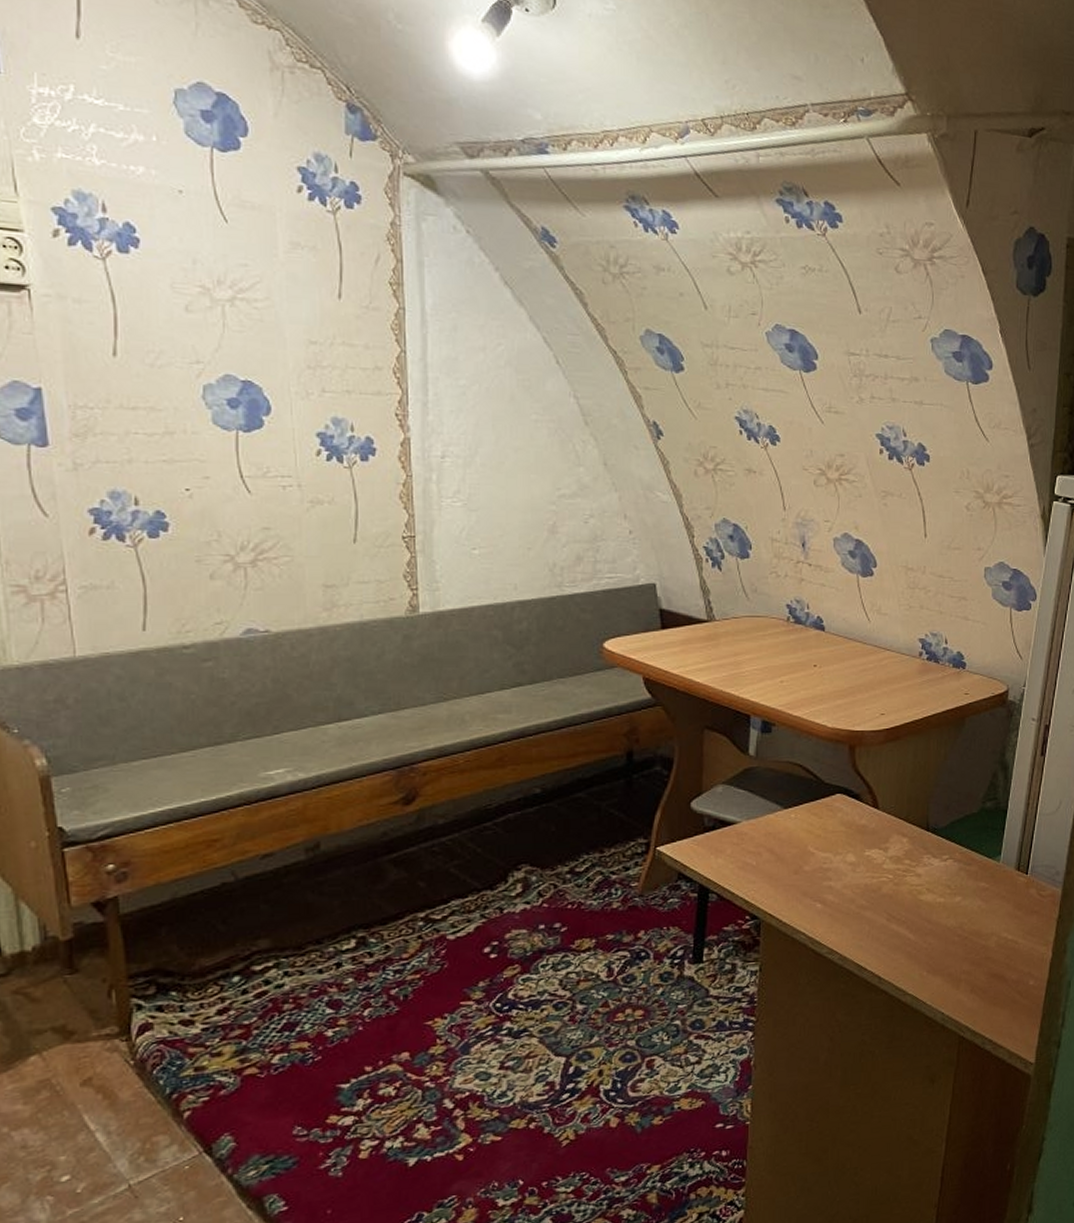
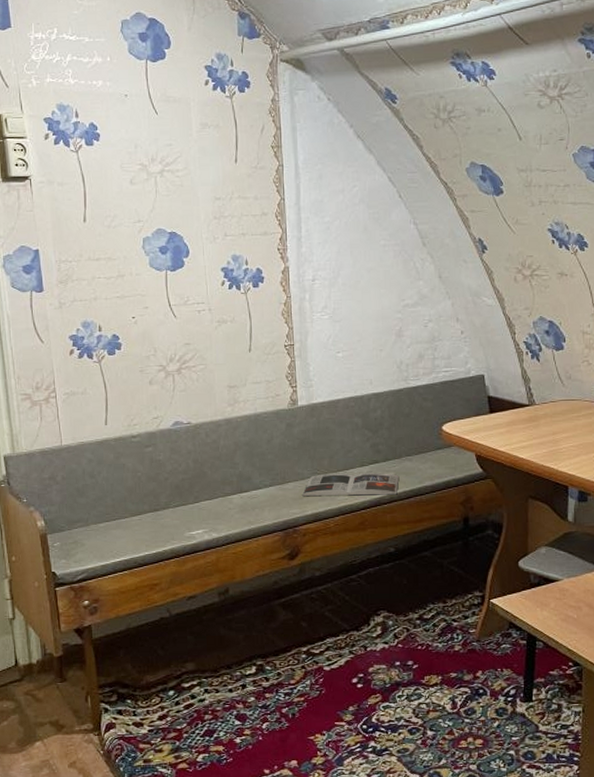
magazine: none [423,697,549,726] -> present [302,472,400,496]

